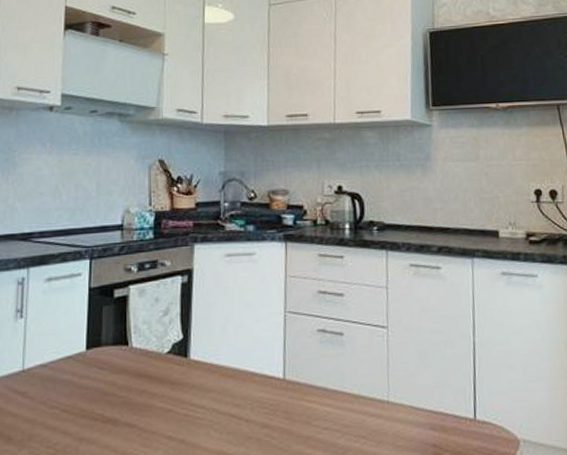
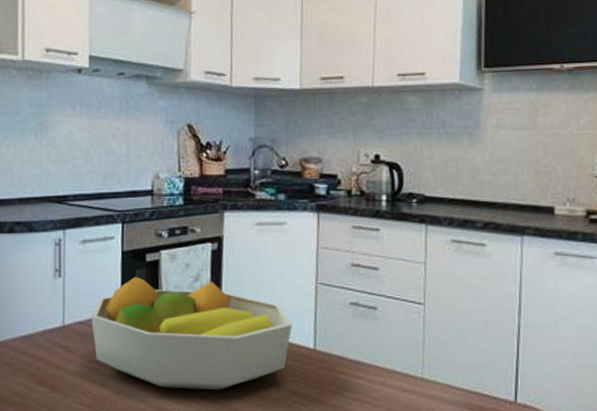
fruit bowl: none [53,313,262,431] -> present [91,276,292,391]

